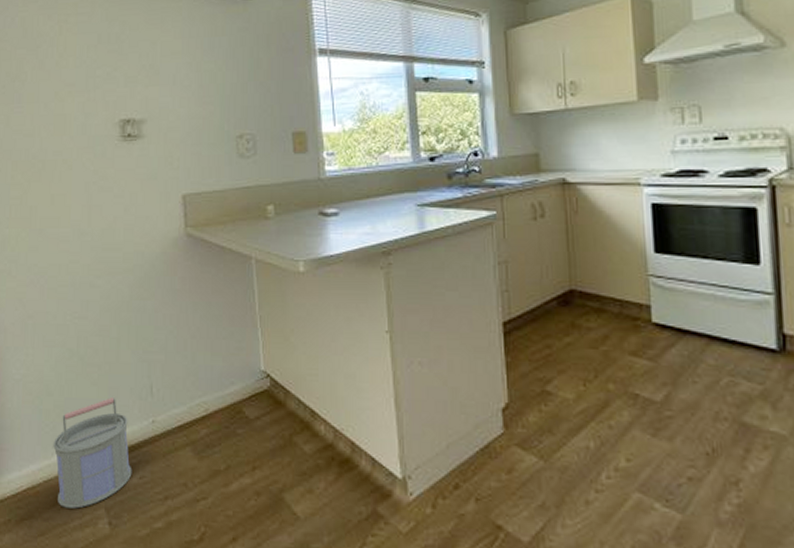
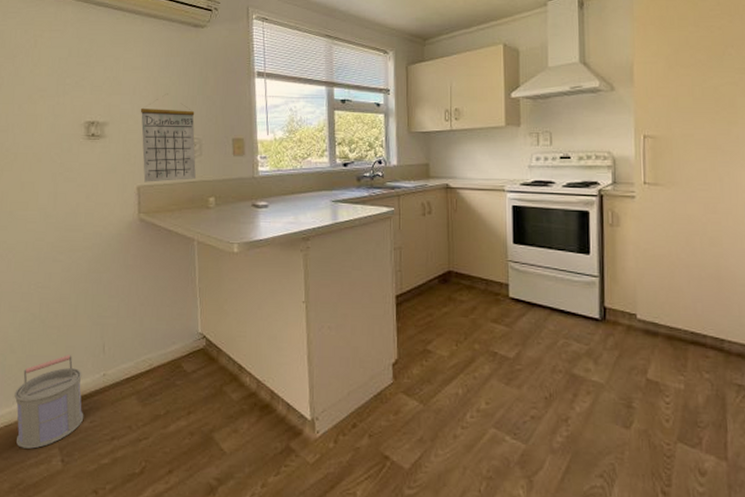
calendar: none [182,81,250,190] -> present [140,93,196,182]

